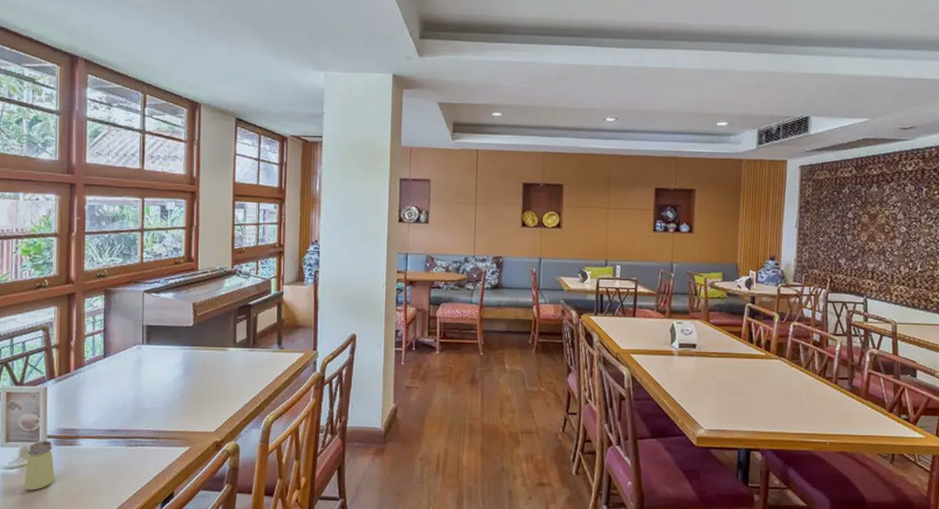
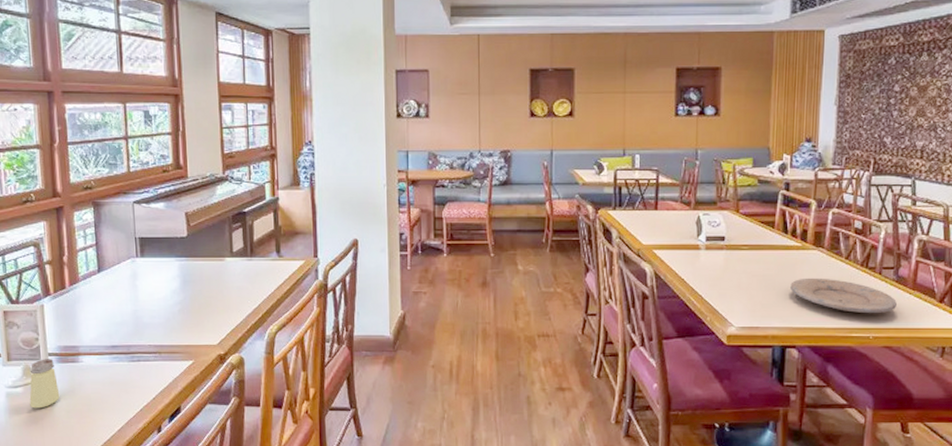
plate: none [755,385,851,421] -> present [790,277,897,314]

